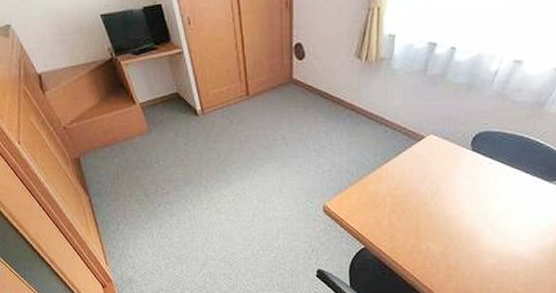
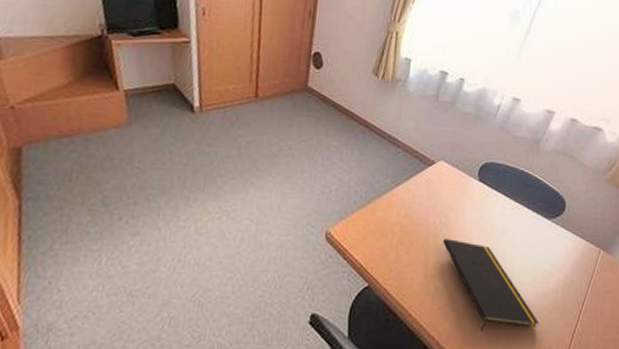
notepad: none [434,206,534,283] -> present [443,238,540,333]

